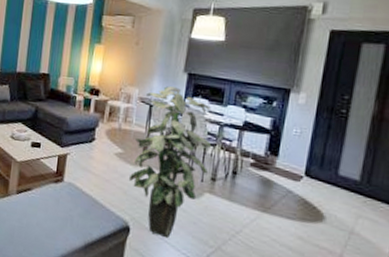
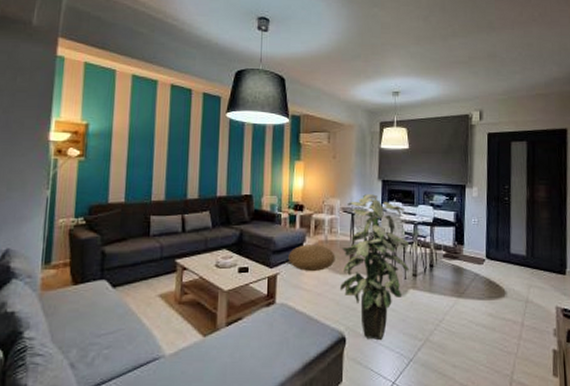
pouf: none [75,129,128,158] -> present [284,245,335,272]

